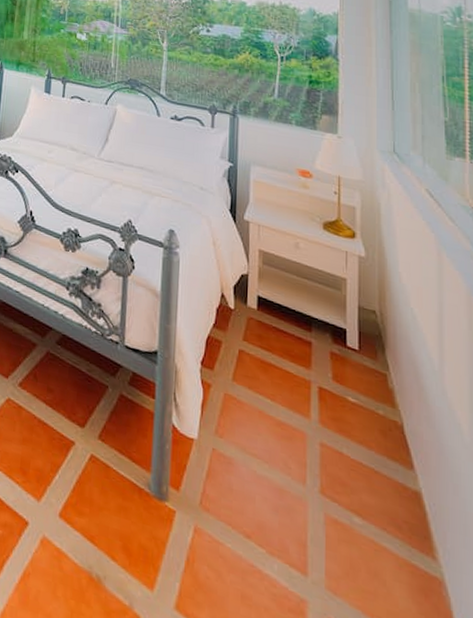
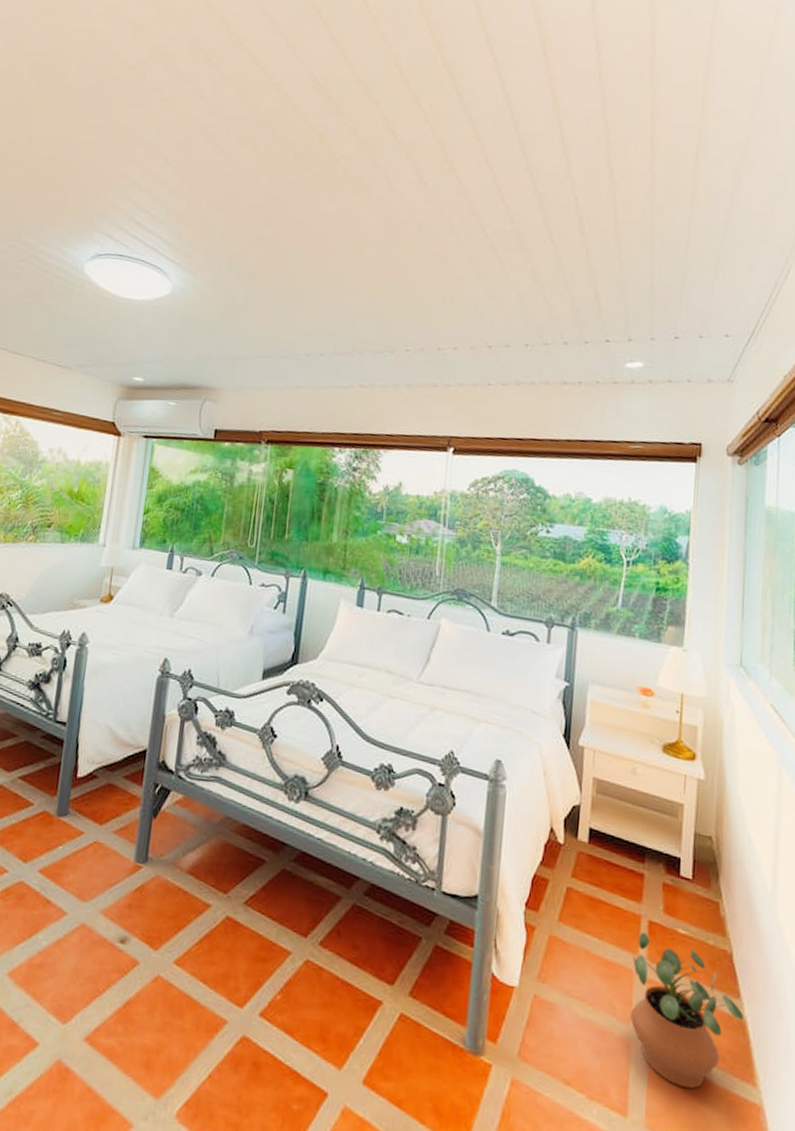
potted plant: none [305,397,419,555] -> present [630,932,744,1089]

